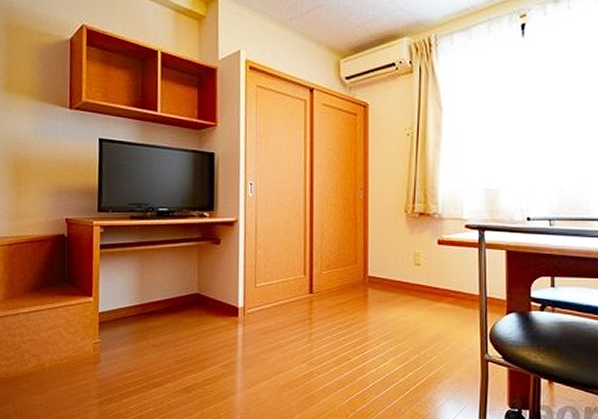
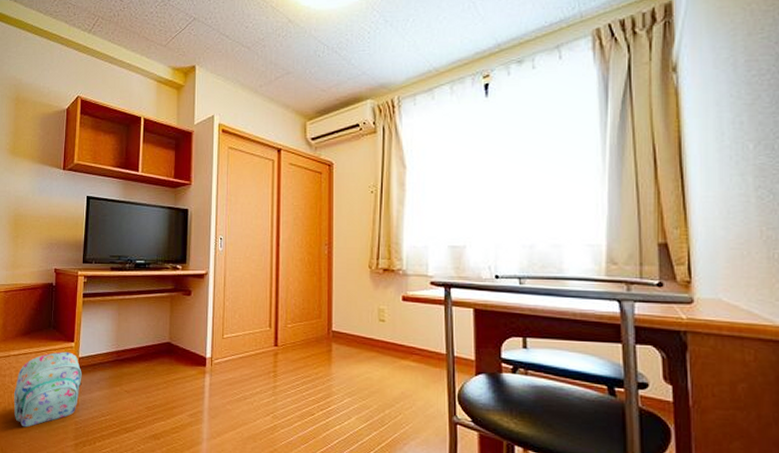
backpack: none [26,307,104,388] -> present [14,352,82,428]

